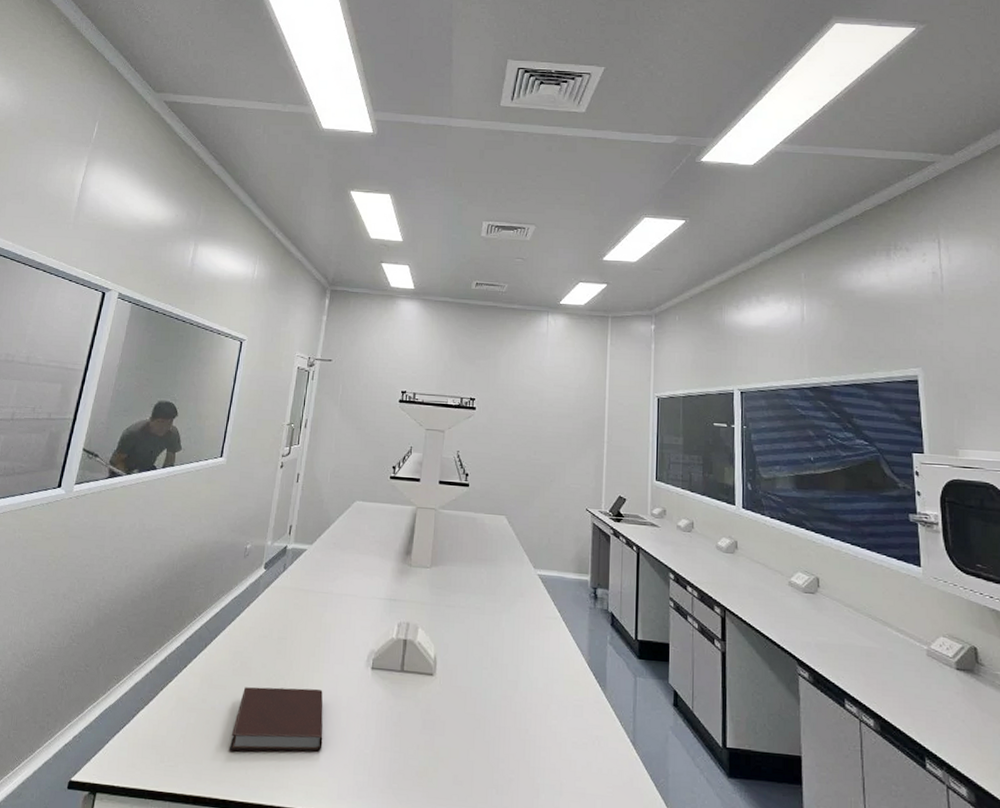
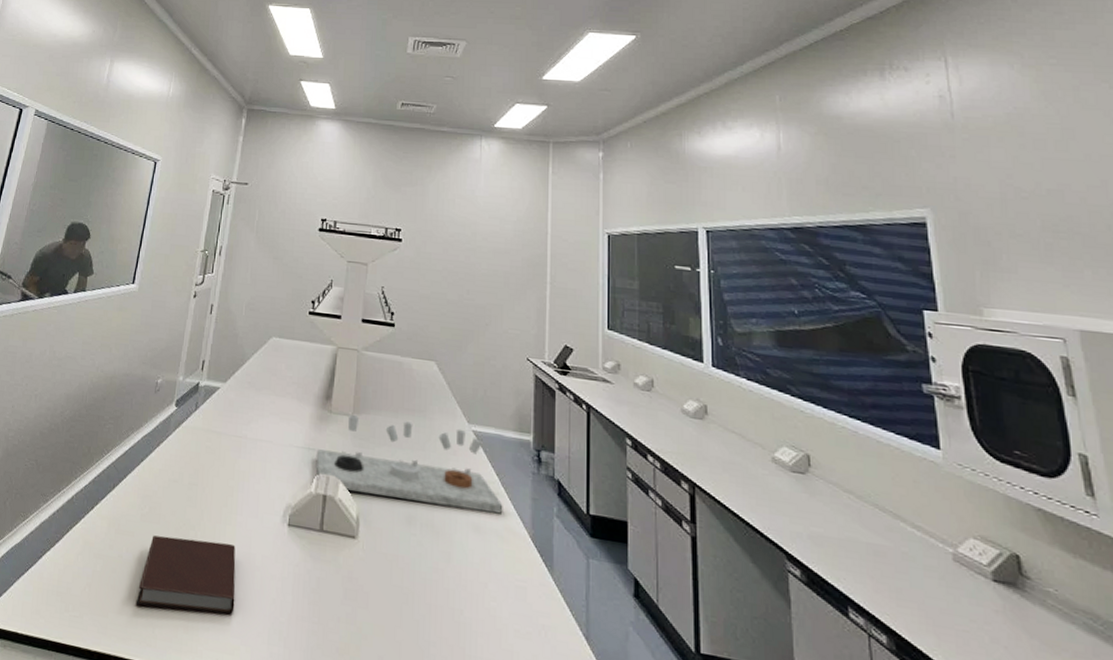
laboratory equipment: none [397,566,564,645] -> present [316,414,503,514]

